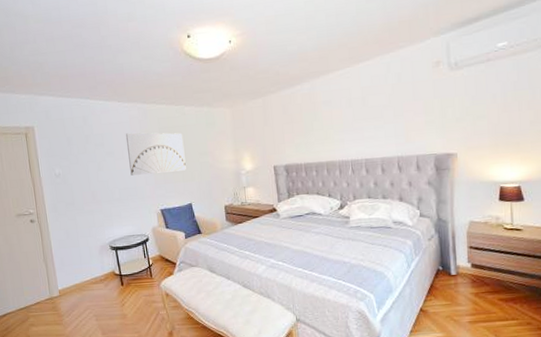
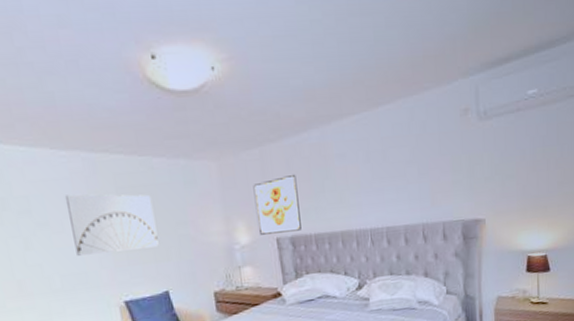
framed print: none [257,117,294,163] -> present [253,174,302,235]

